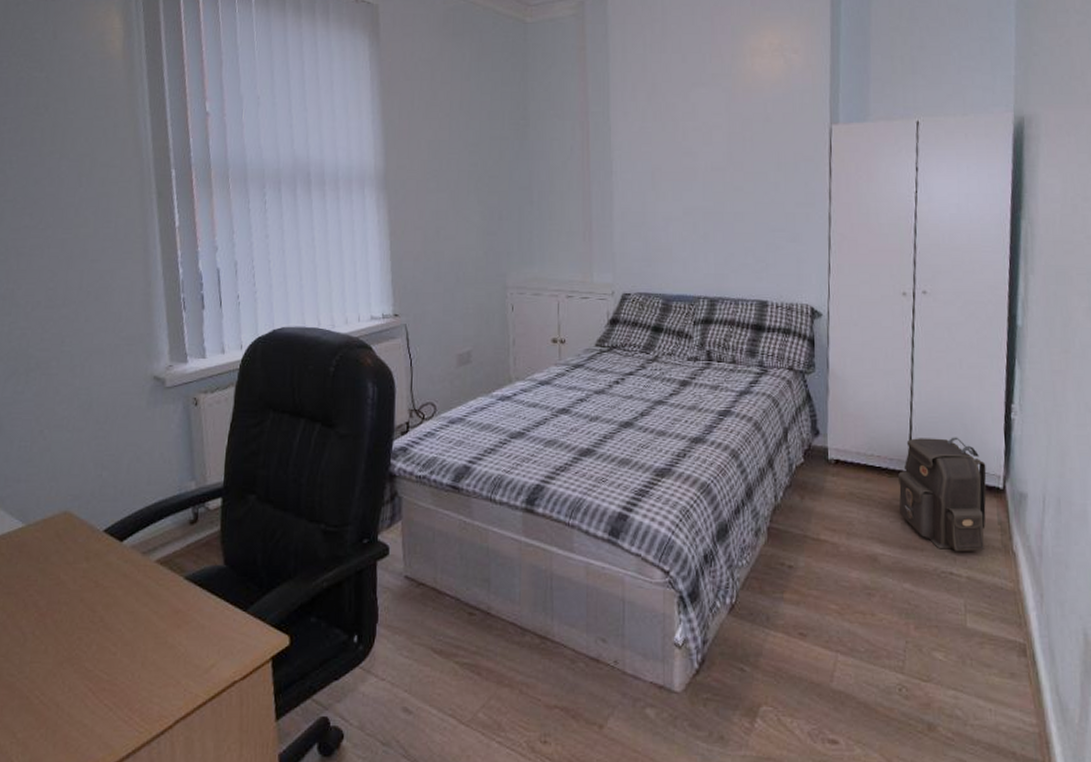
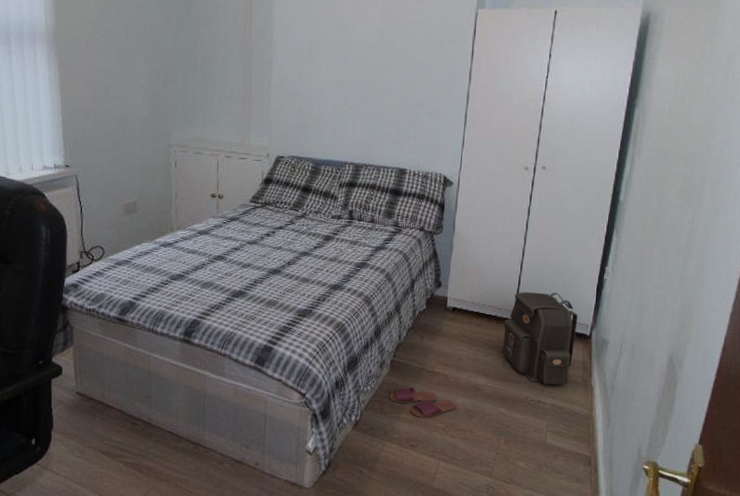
slippers: none [769,560,851,598] -> present [389,387,457,418]

